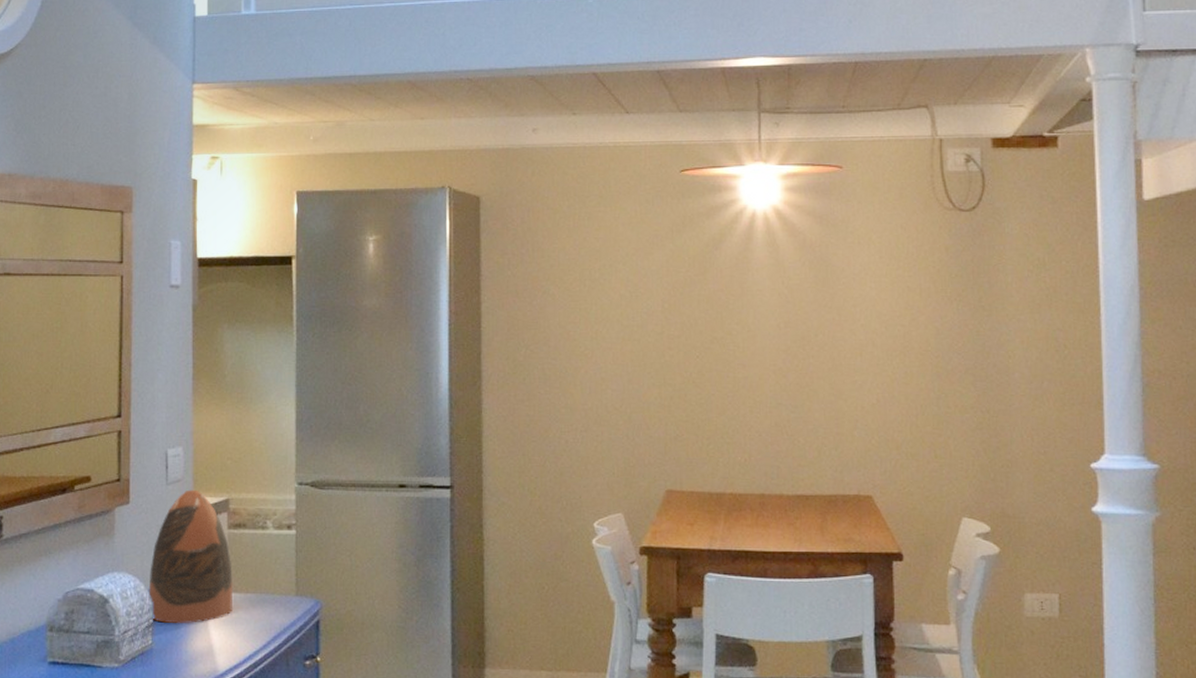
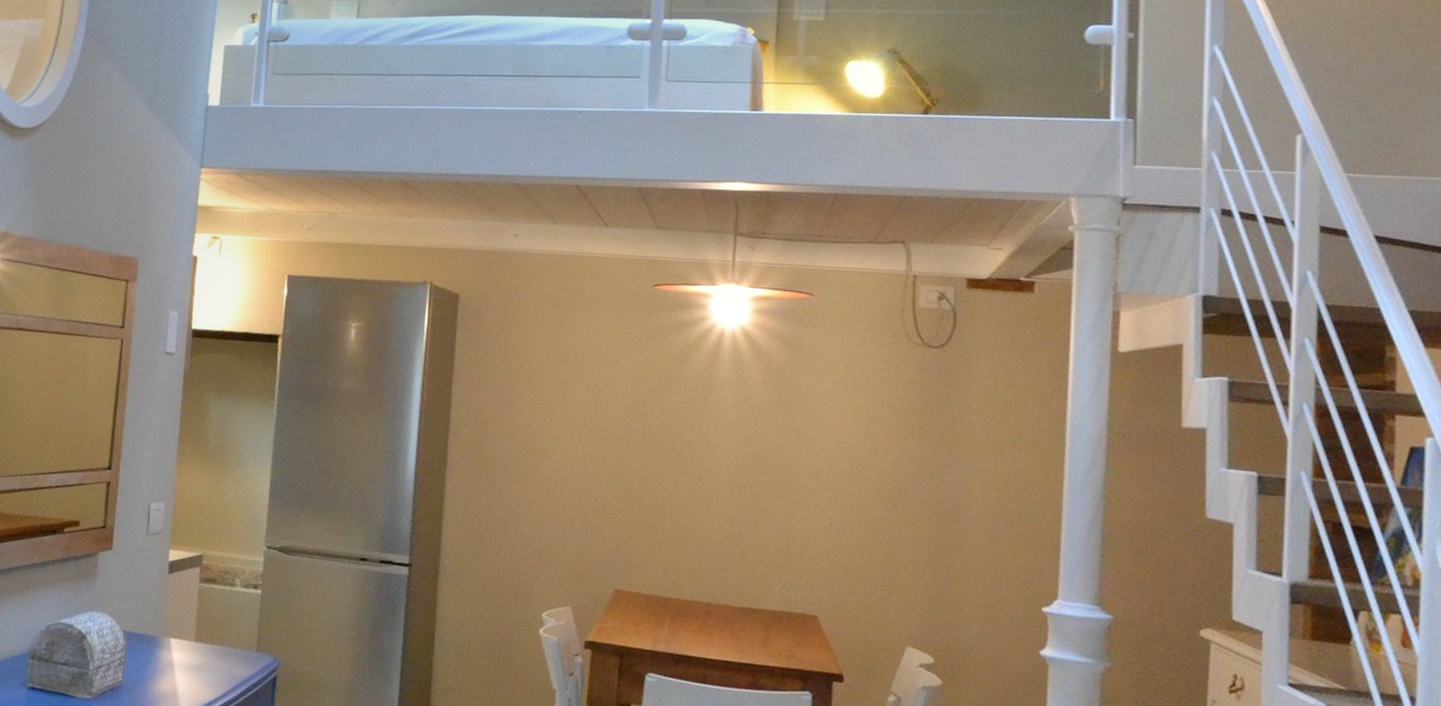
decorative vase: present [148,489,232,624] -> none [122,542,200,667]

